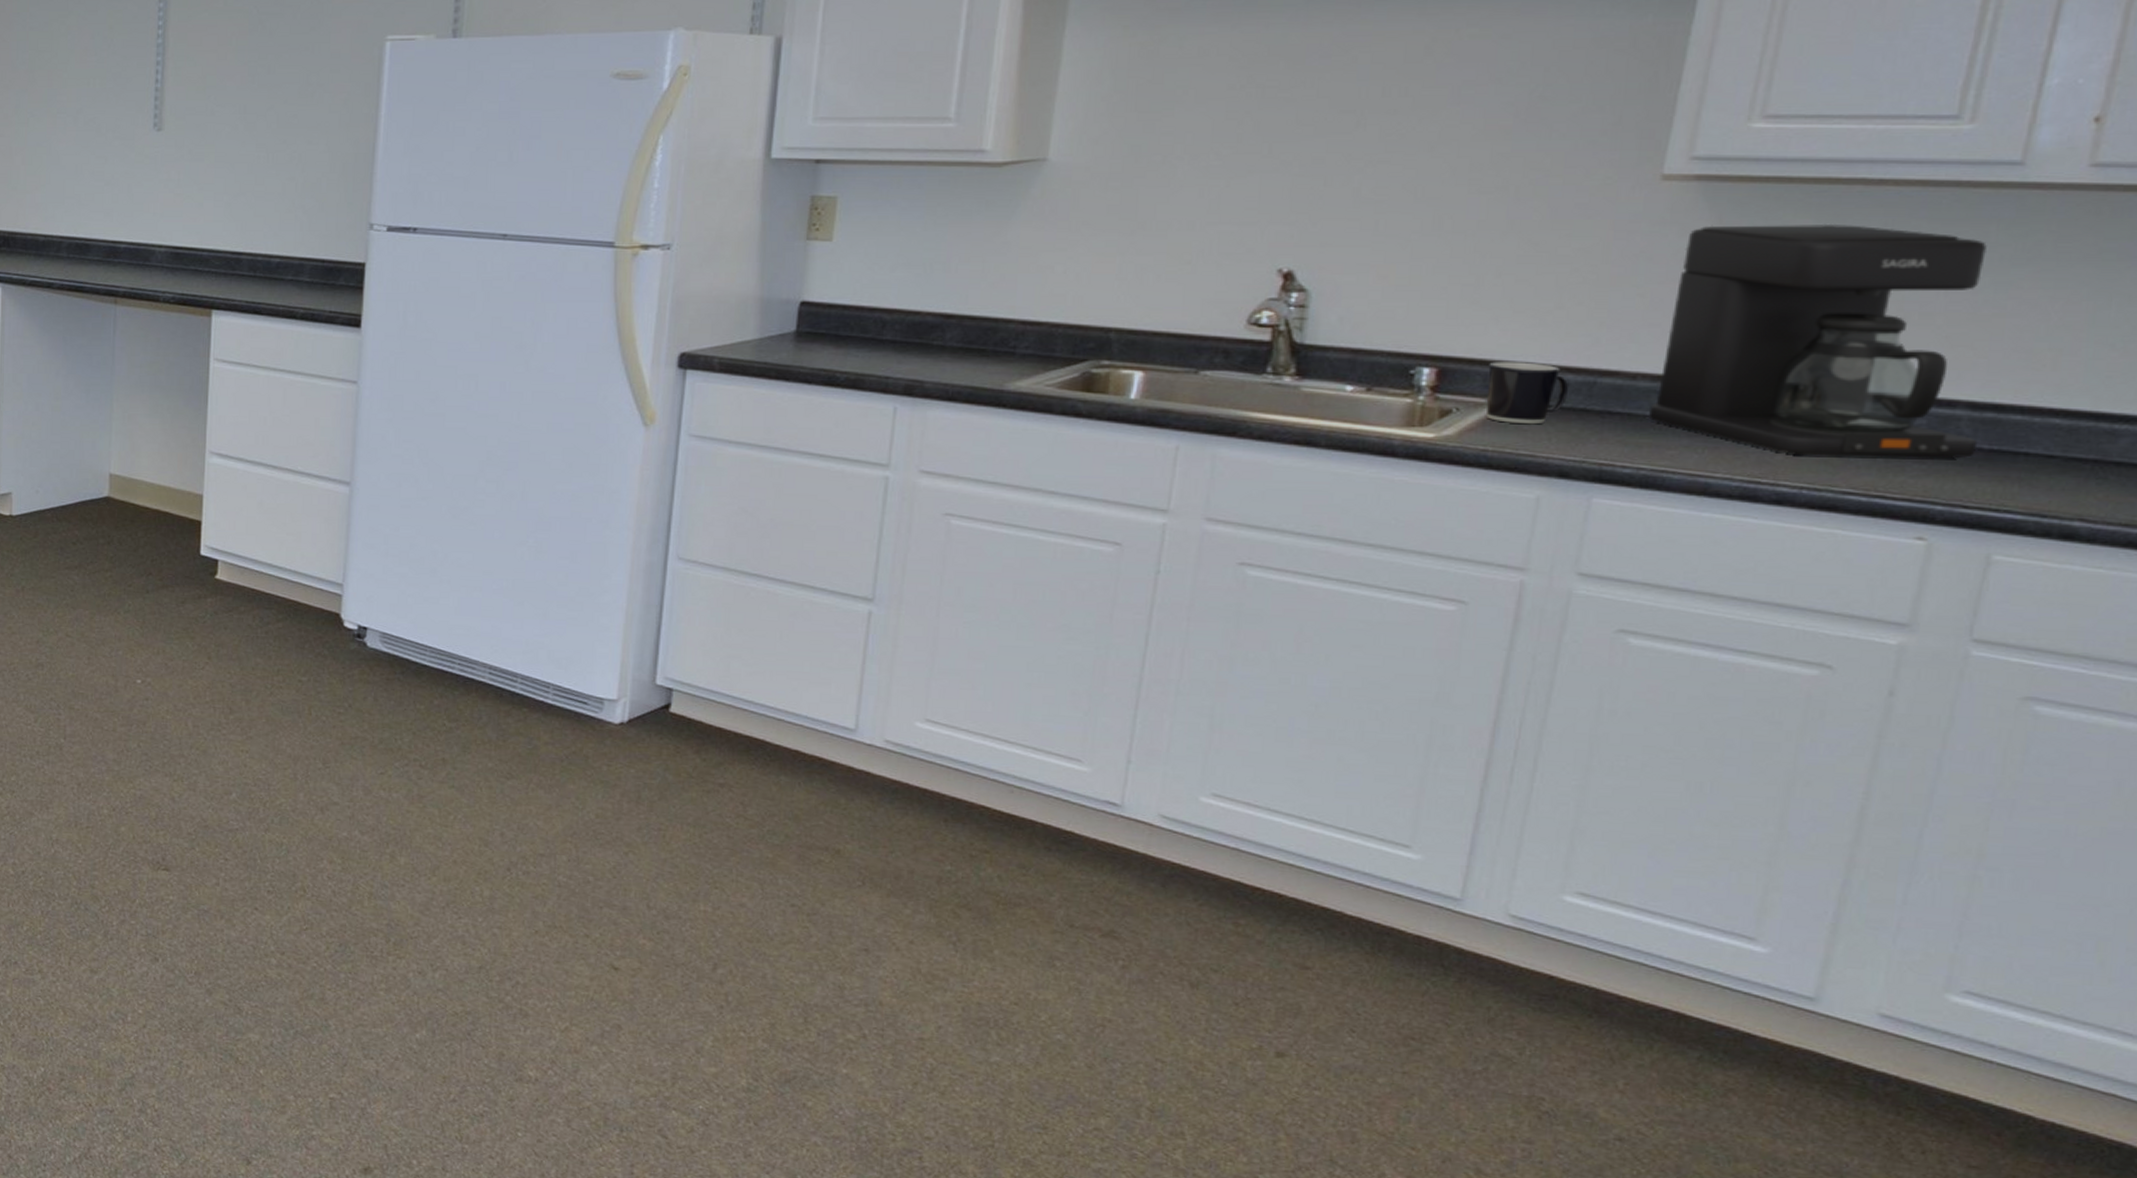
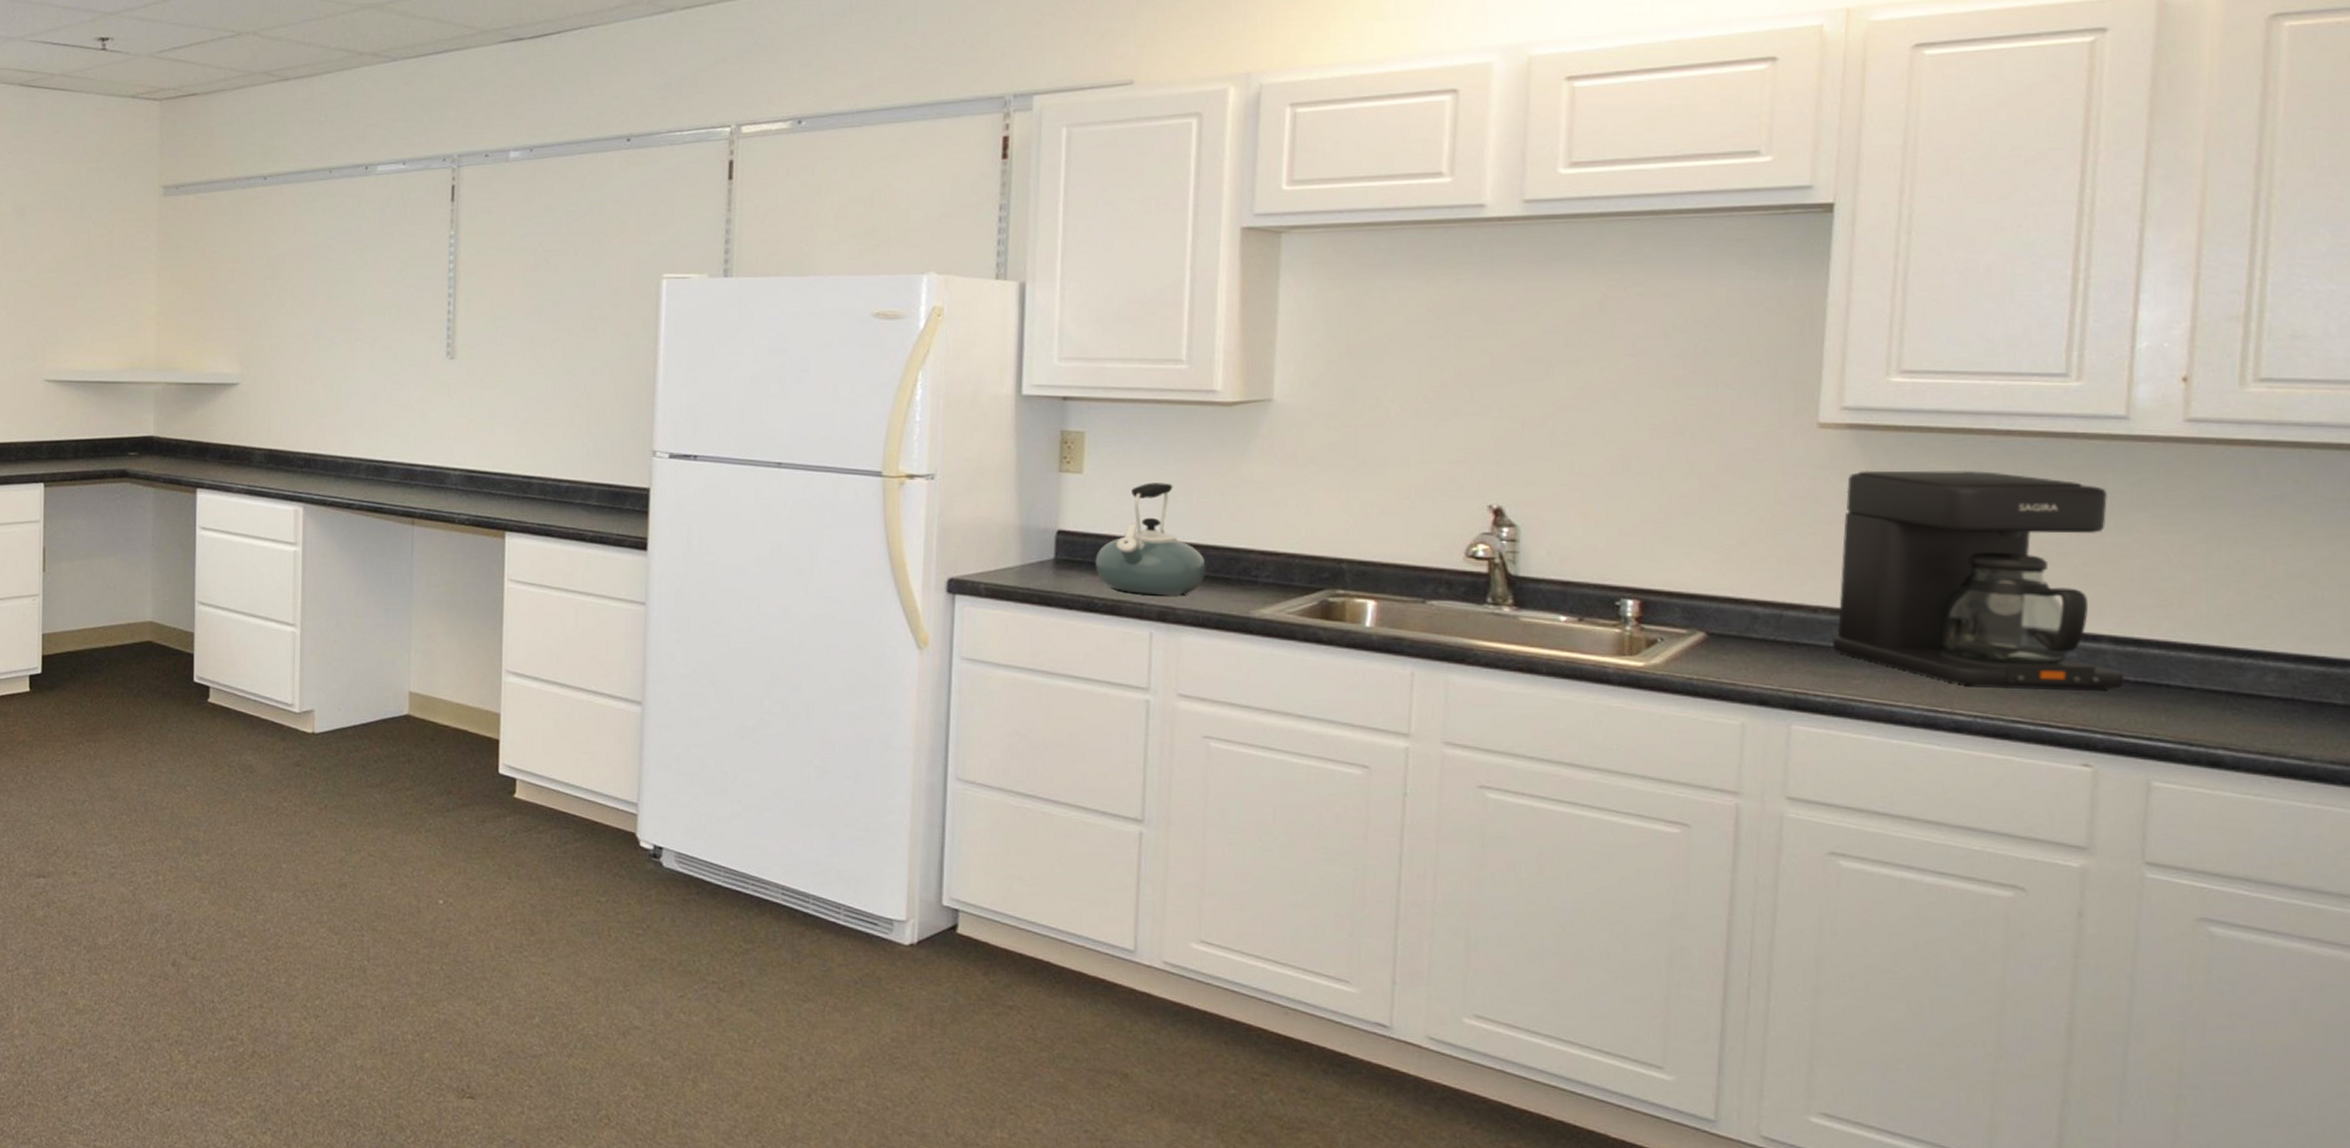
kettle: none [839,250,961,369] -> present [1095,482,1206,596]
mug: present [1486,362,1568,425] -> none [1685,595,1758,655]

